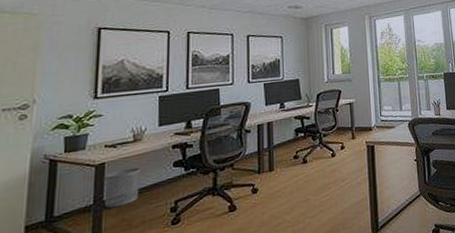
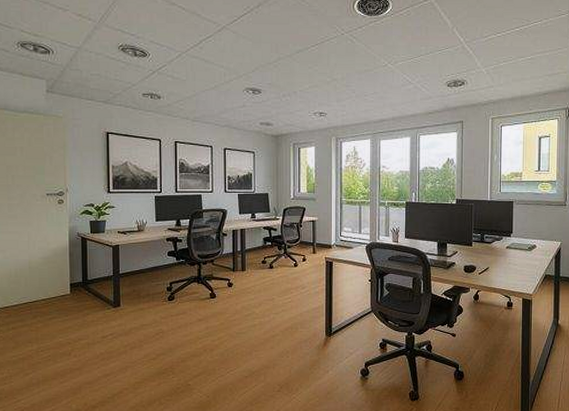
waste bin: present [103,167,140,209] -> none [119,252,144,281]

